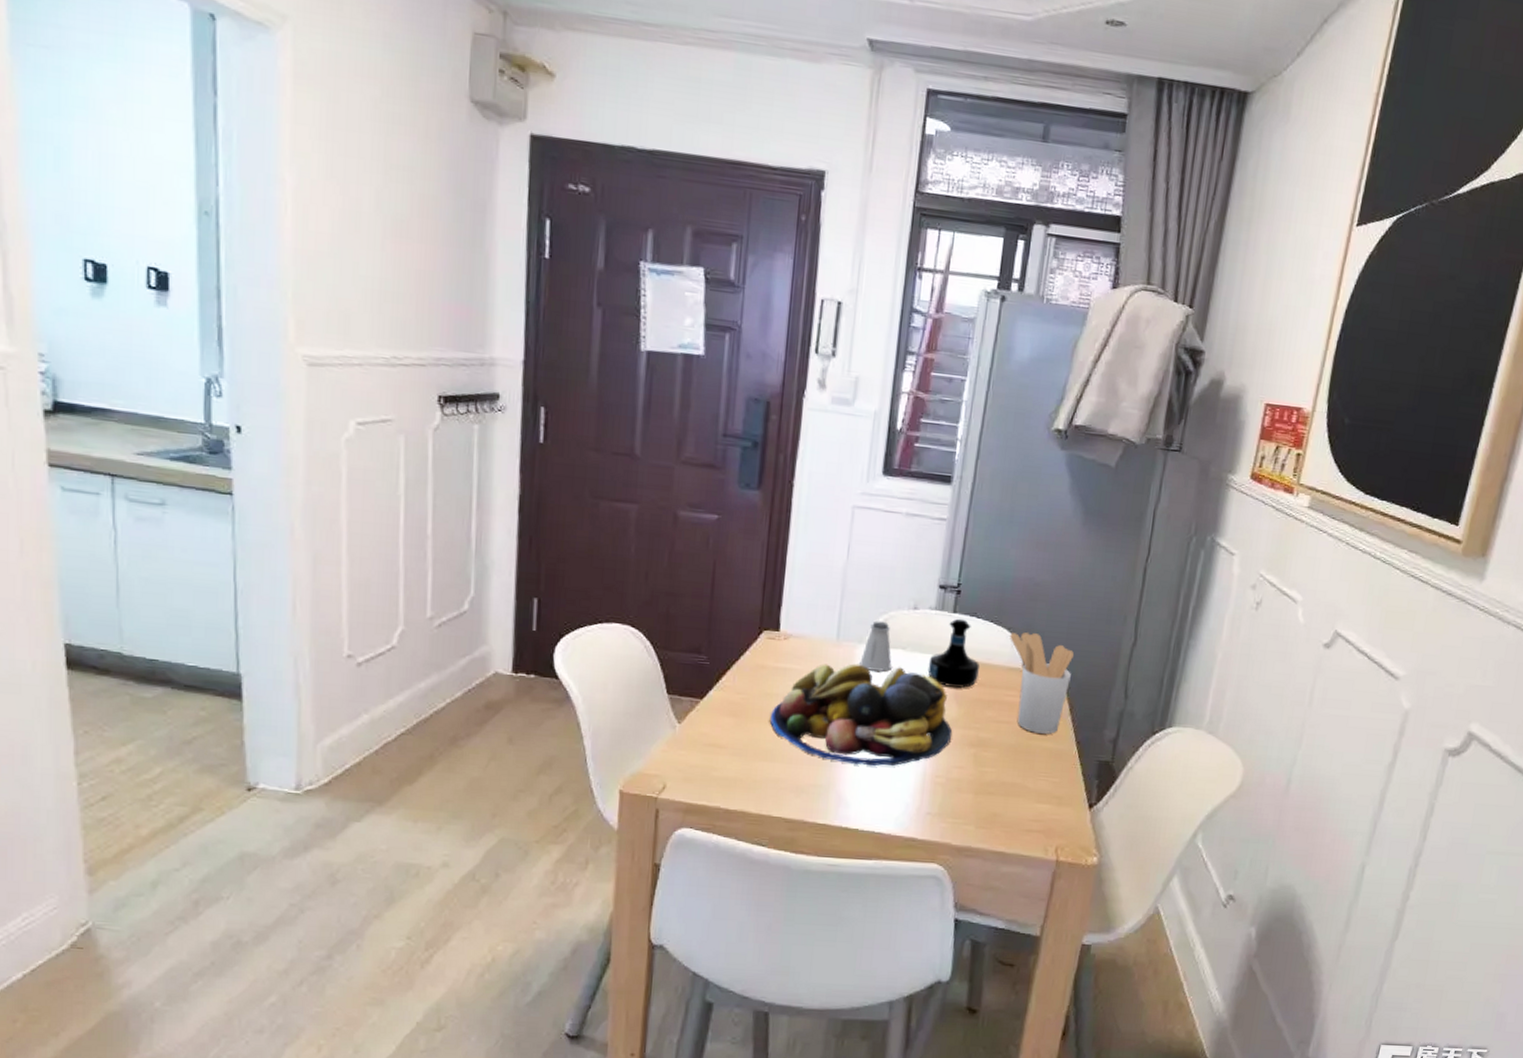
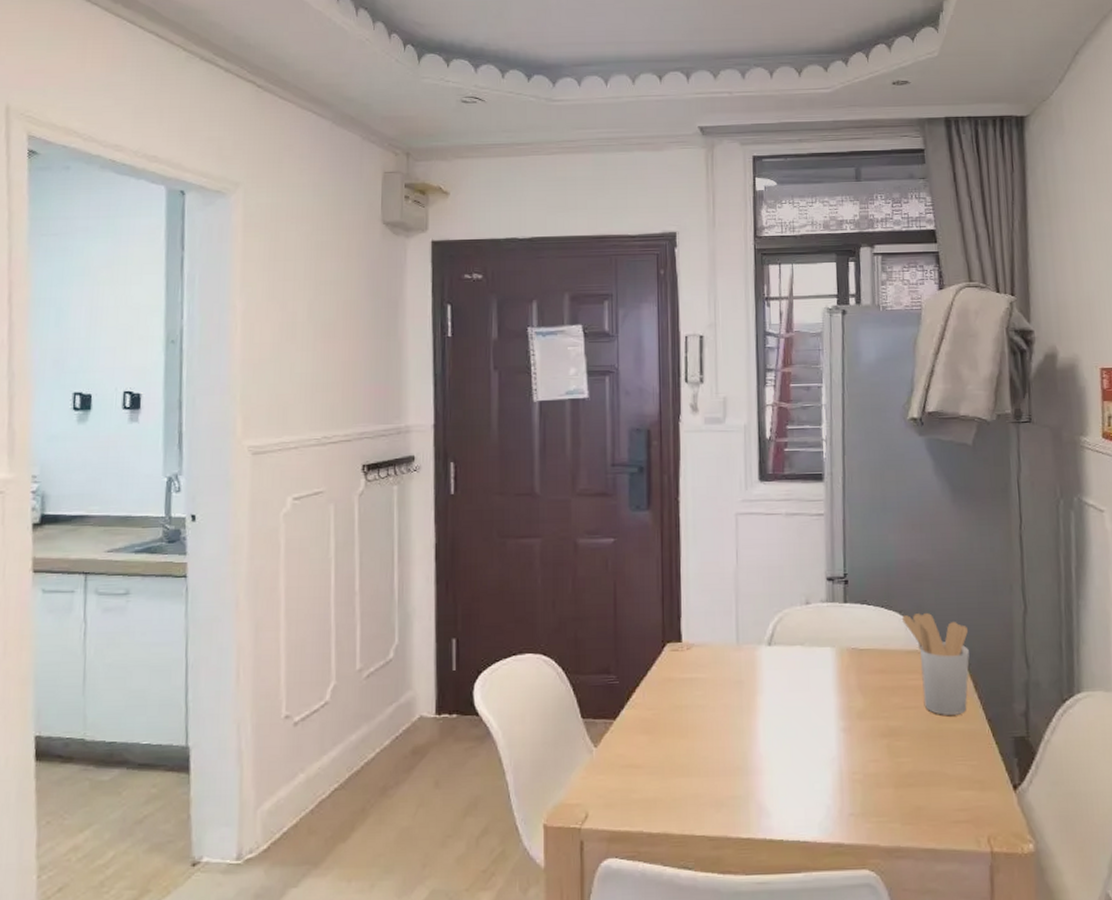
fruit bowl: present [769,663,953,766] -> none [682,664,862,770]
saltshaker: present [859,621,892,672] -> none [761,620,793,670]
tequila bottle: present [927,618,981,688] -> none [828,607,879,678]

